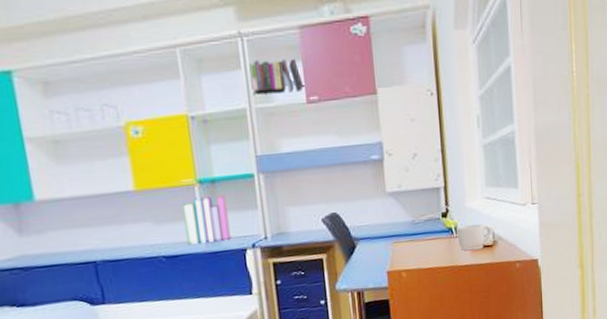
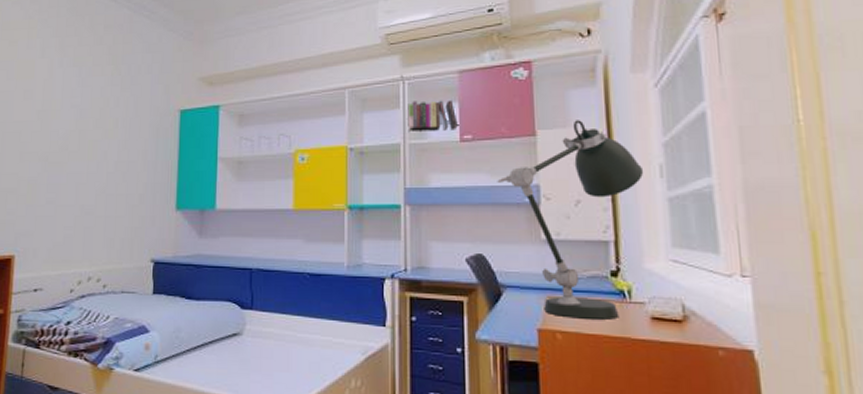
books: present [182,195,231,244] -> none [331,222,371,266]
desk lamp: none [344,77,466,258] -> present [497,120,644,320]
mug: present [456,224,492,251] -> none [630,290,681,323]

